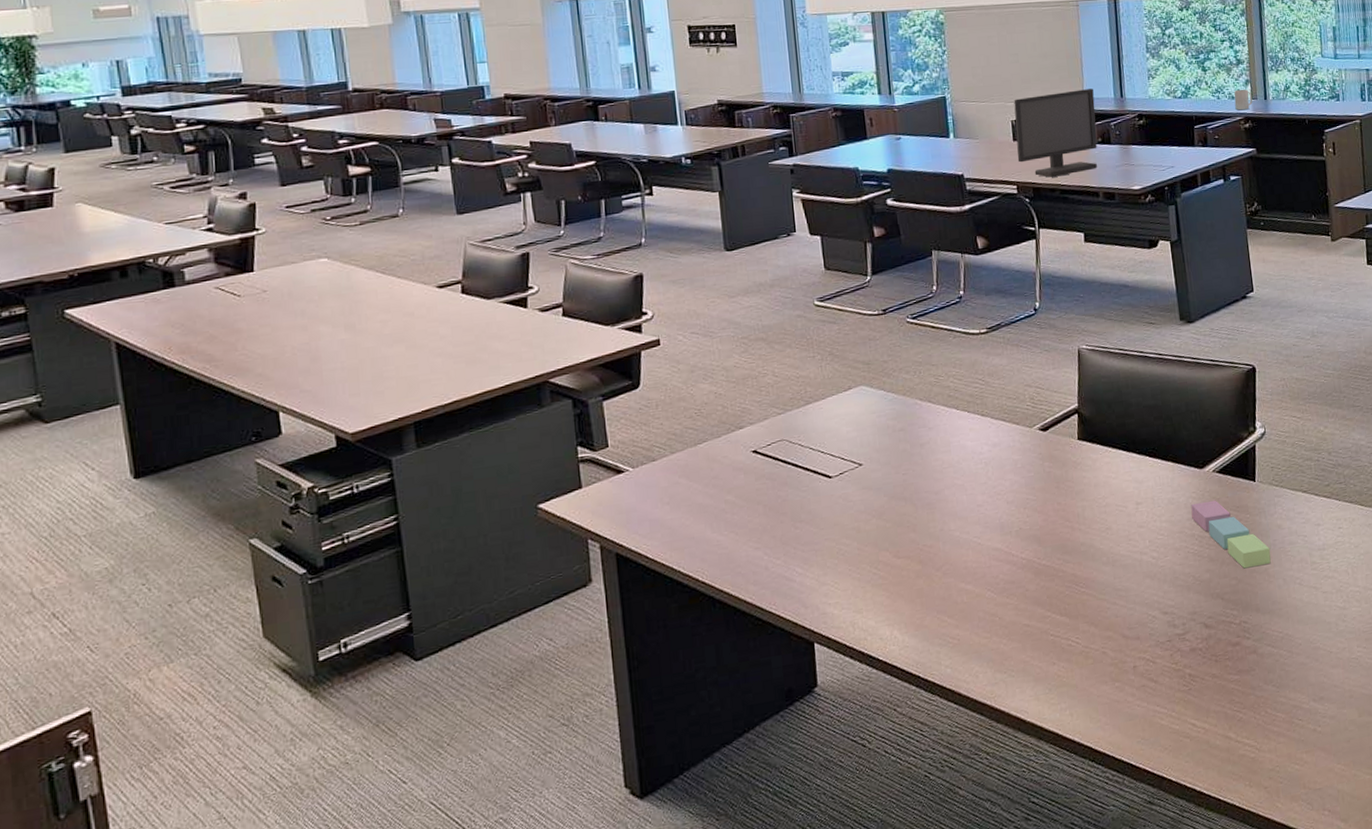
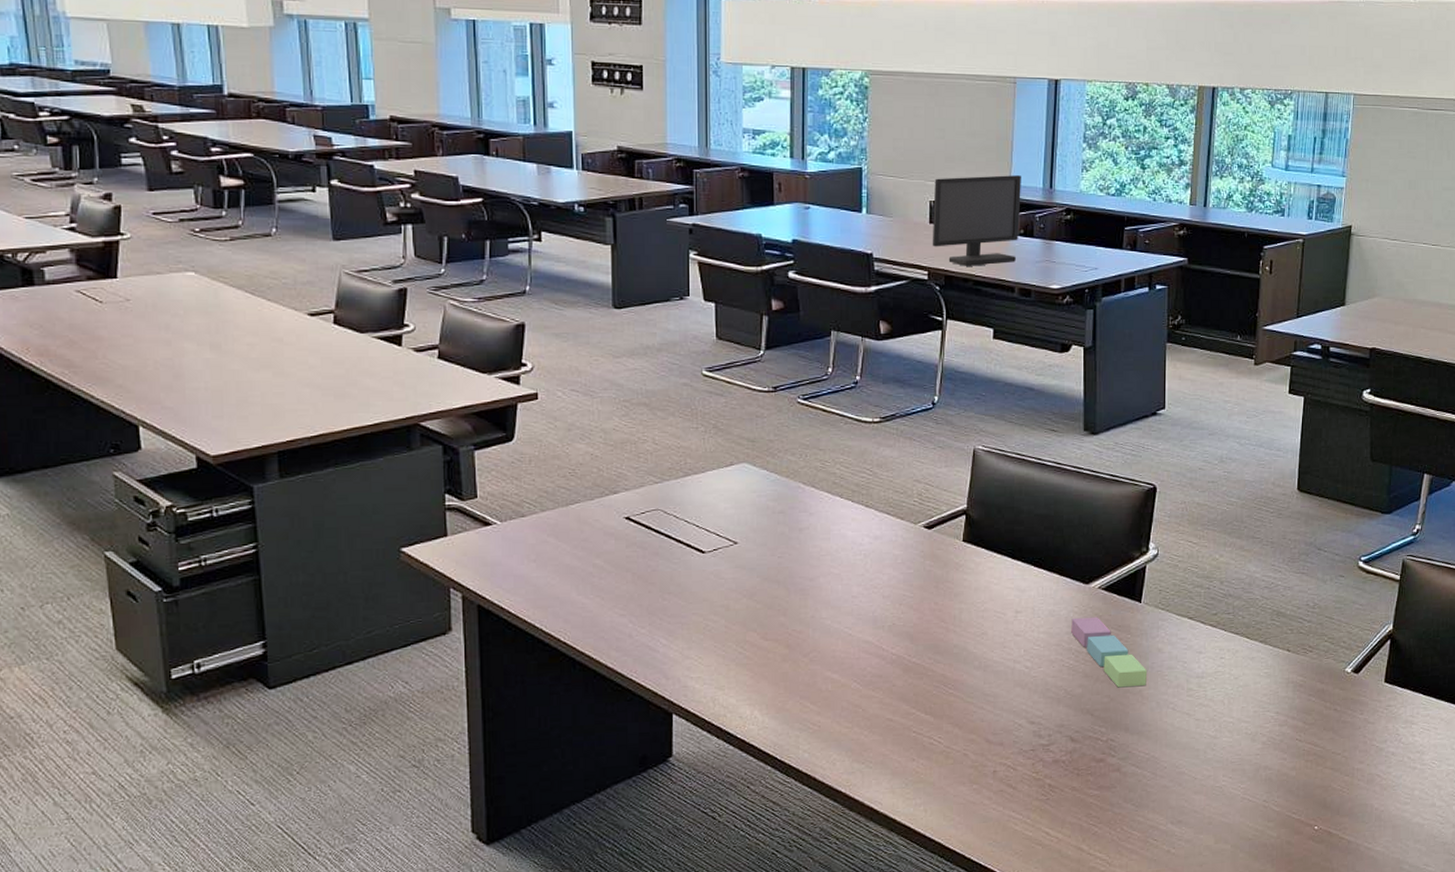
mug: present [1234,89,1253,111] -> none [1171,192,1192,216]

